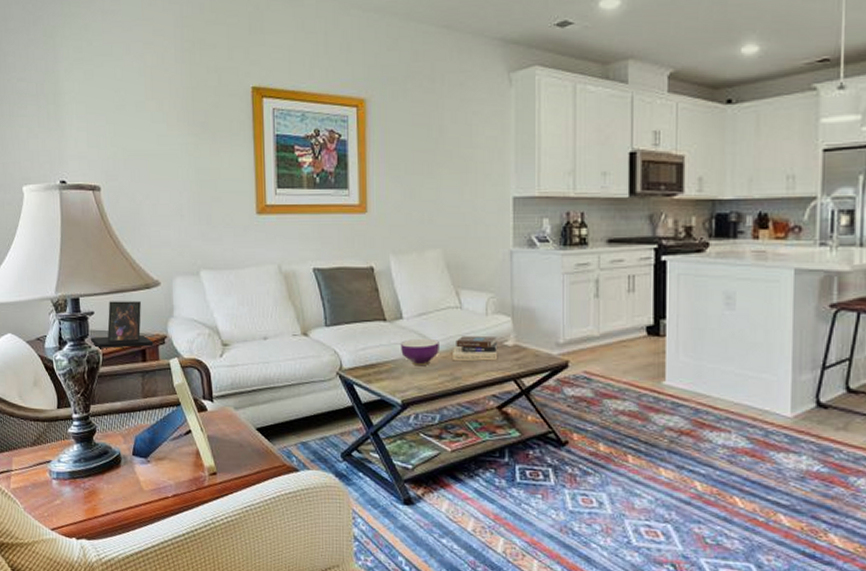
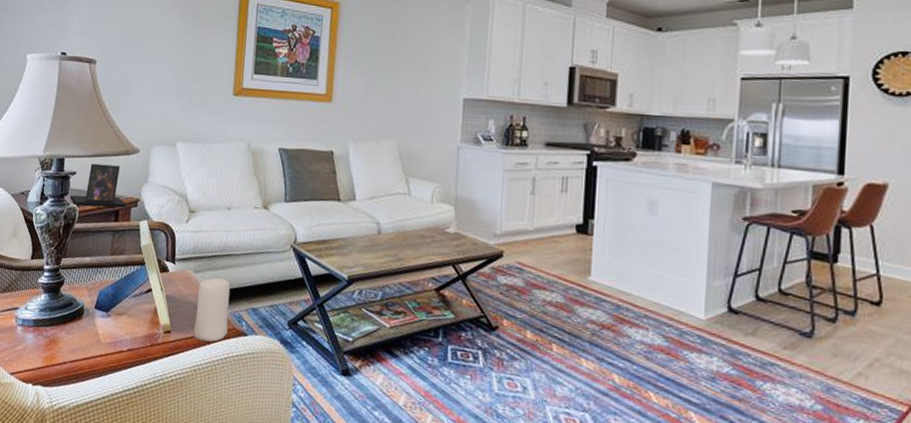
candle: none [240,412,277,481] -> present [193,277,230,342]
bowl: present [400,338,439,366] -> none [351,219,387,246]
books: present [451,336,498,362] -> none [397,220,441,246]

